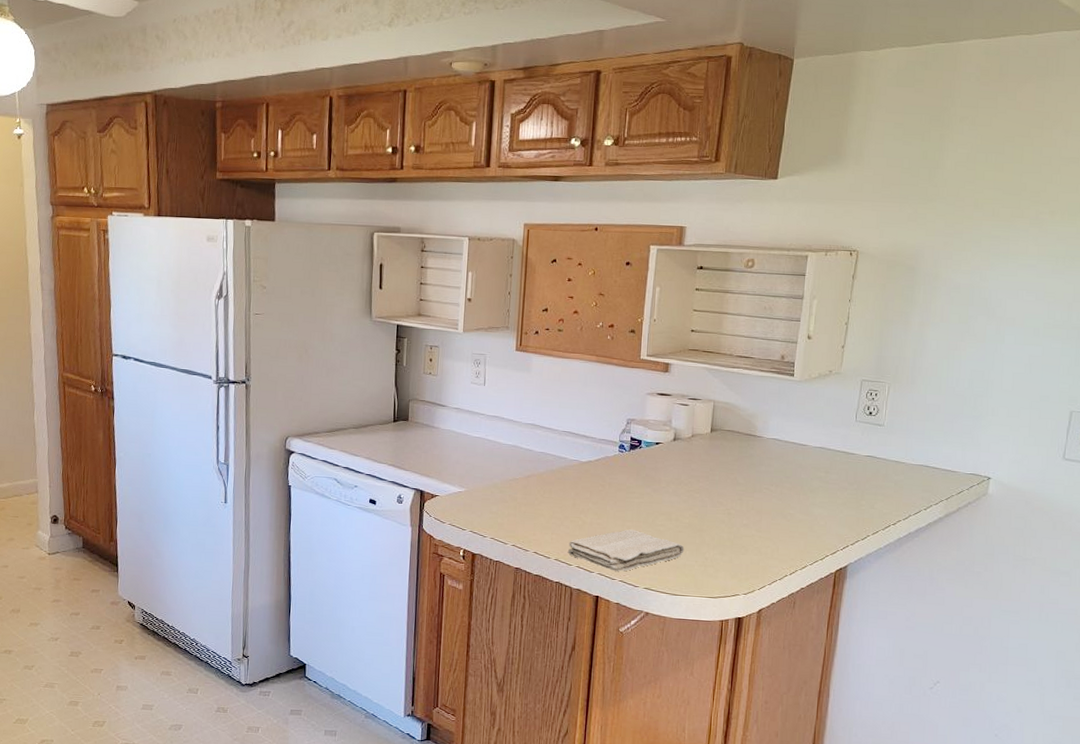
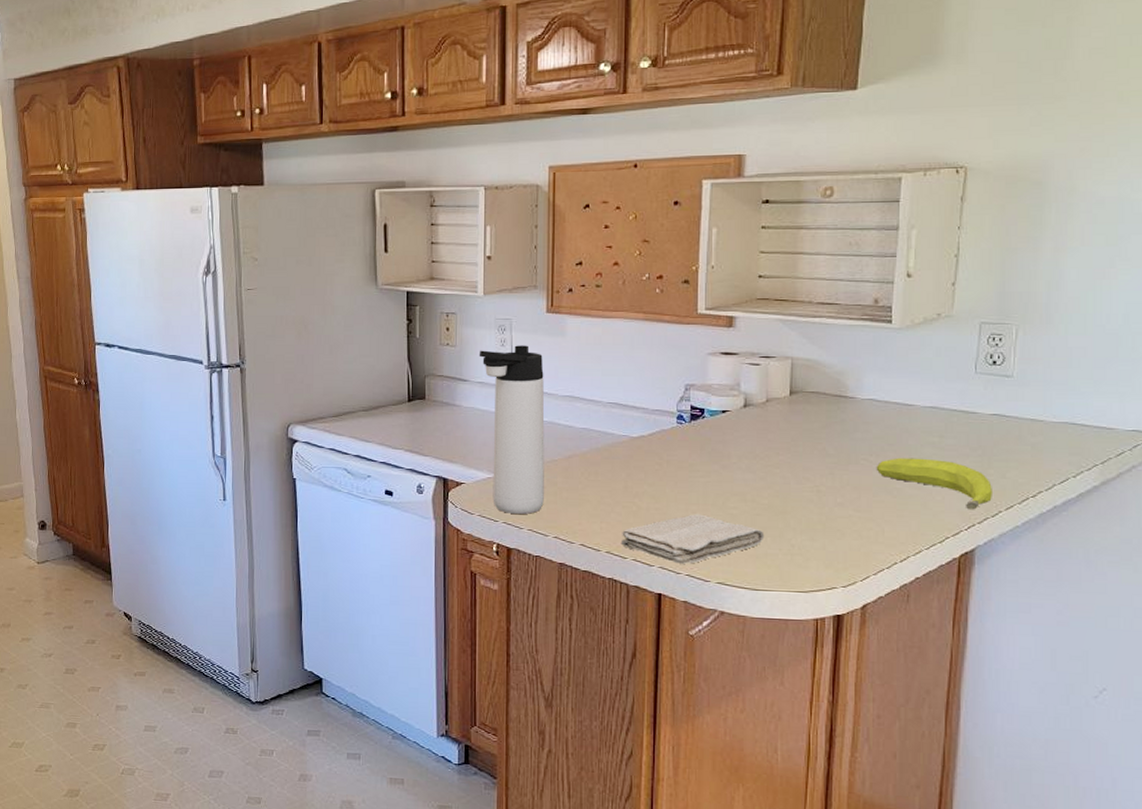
thermos bottle: none [456,377,511,525] -> present [479,345,545,514]
fruit: none [775,488,864,534] -> present [876,457,994,510]

